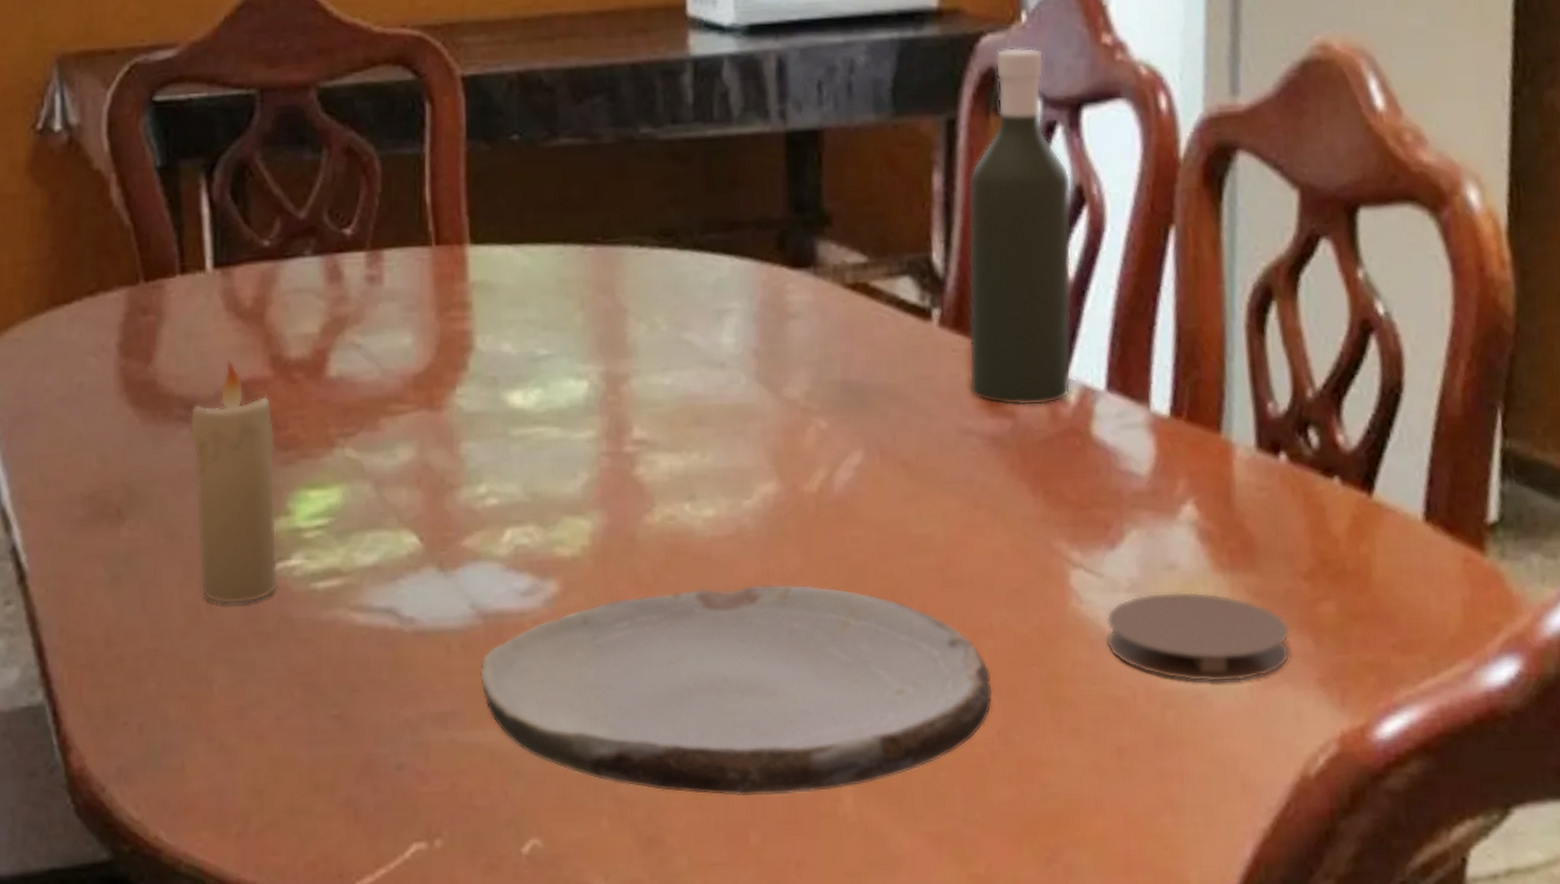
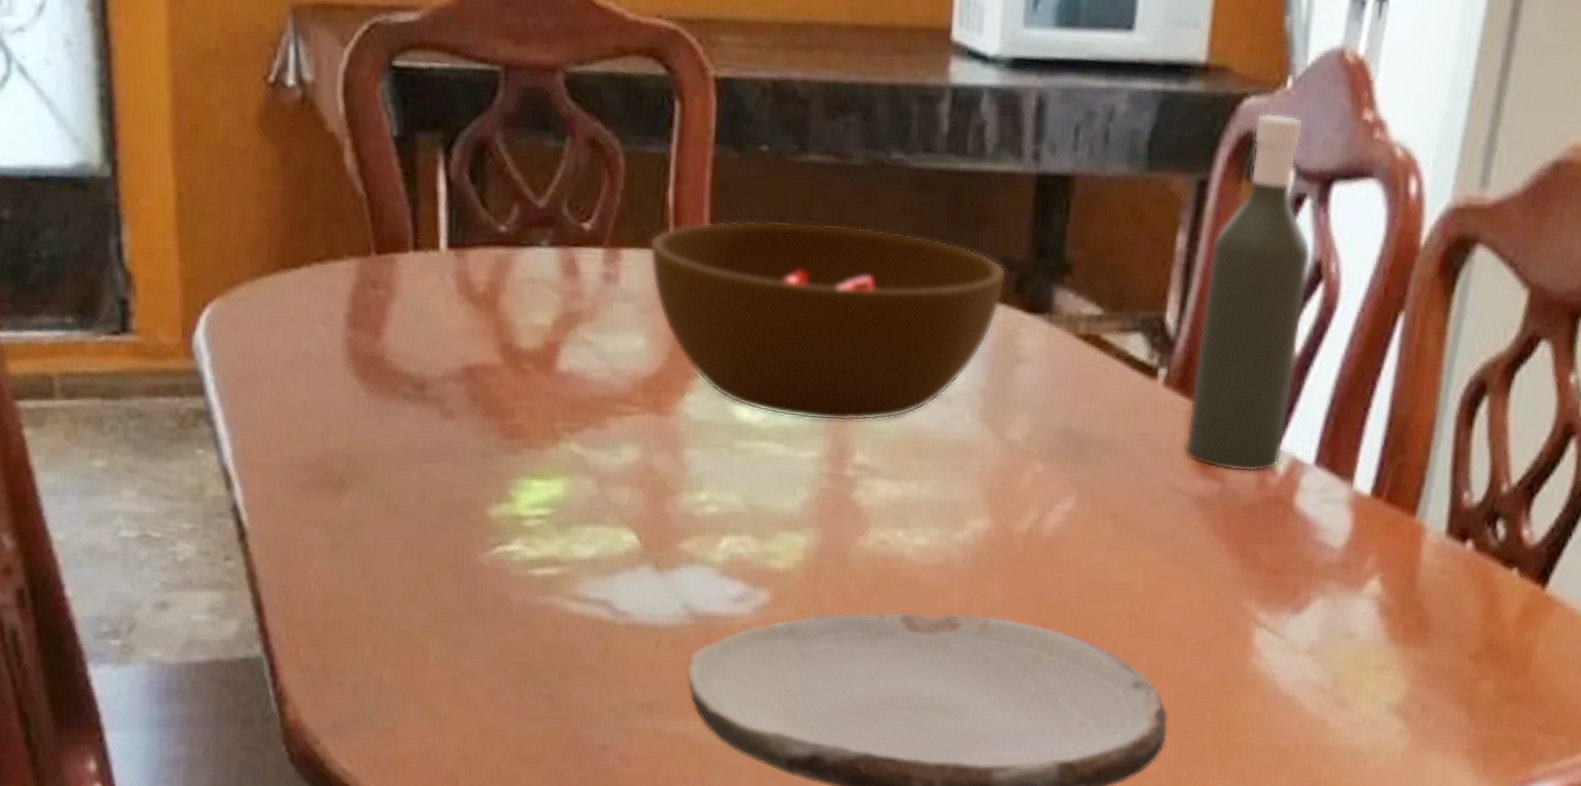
candle: present [189,360,278,605] -> none [415,343,502,582]
bowl: none [409,202,767,400] -> present [649,220,1007,422]
coaster: present [1106,591,1290,683] -> none [1279,657,1448,745]

